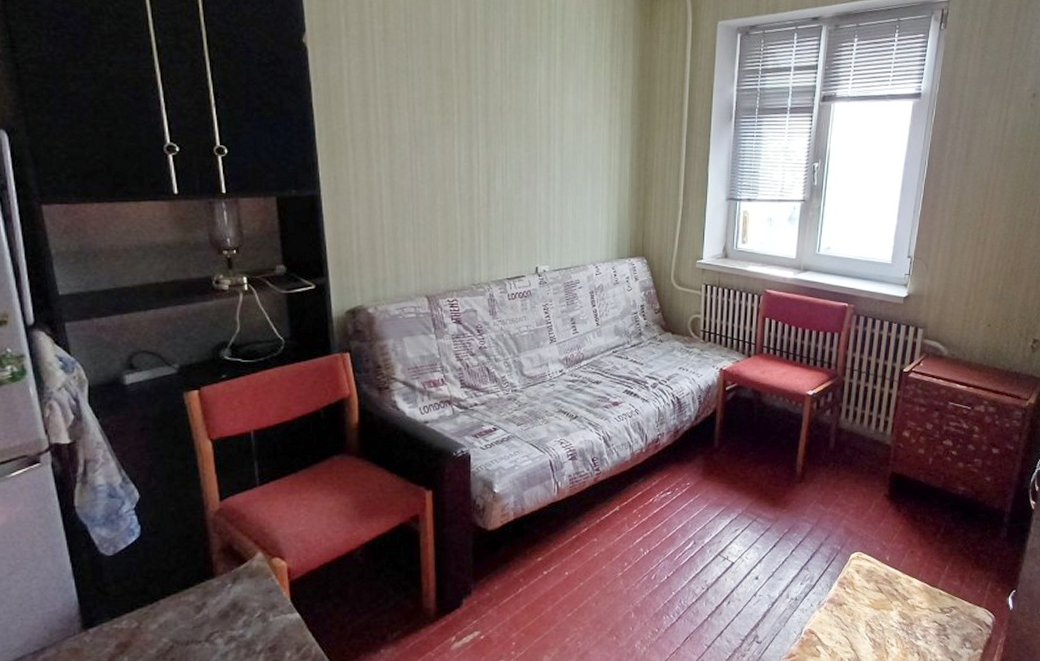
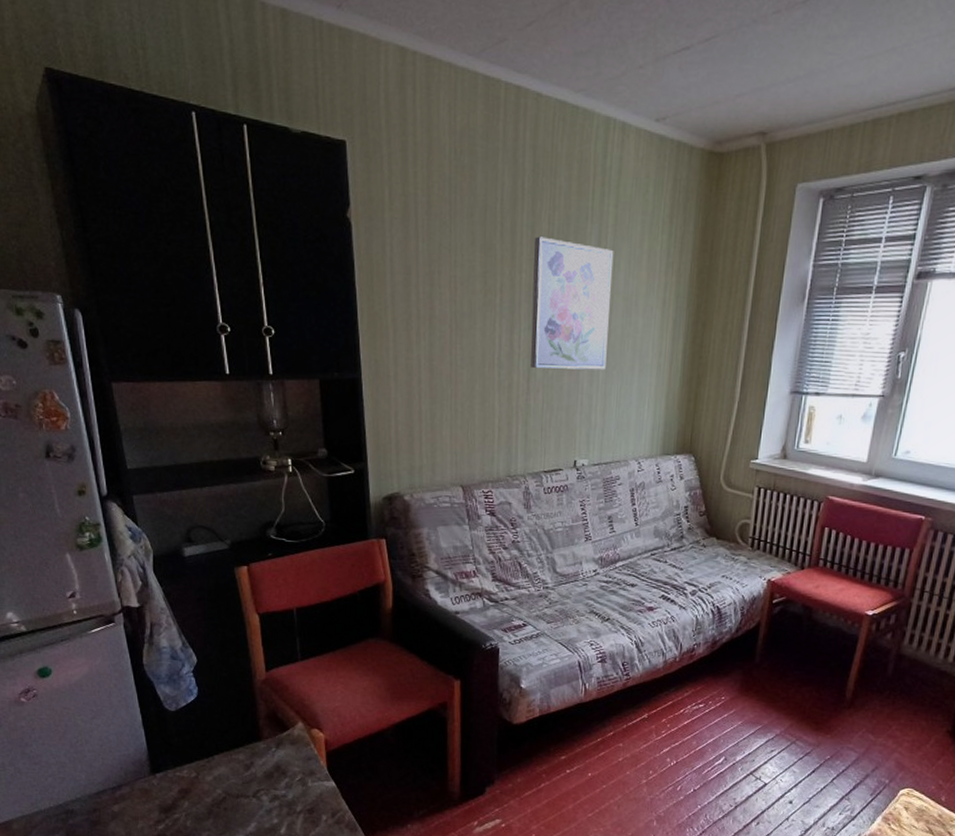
wall art: none [488,62,563,183] -> present [530,236,614,370]

